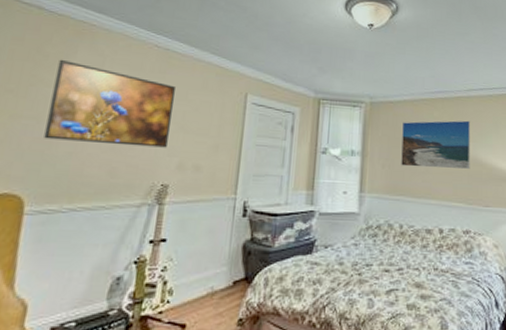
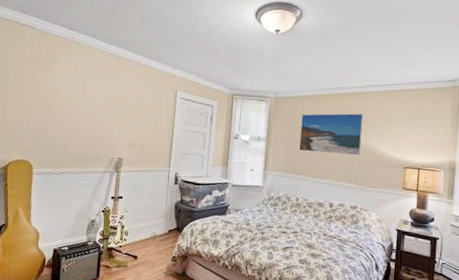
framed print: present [44,59,175,148] -> none [41,65,125,131]

